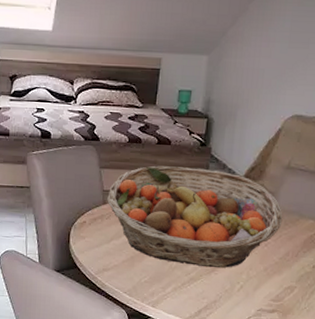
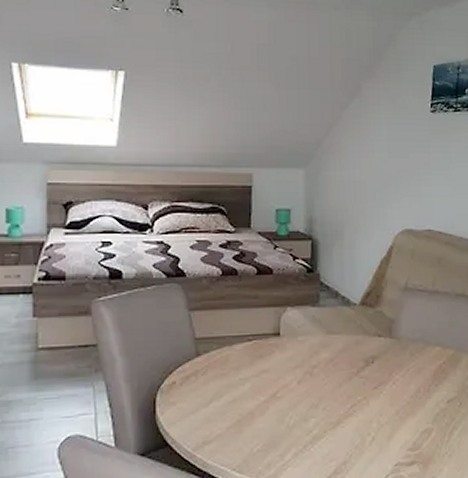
fruit basket: present [107,166,283,268] -> none [201,299,408,421]

